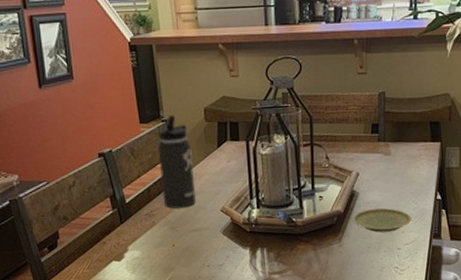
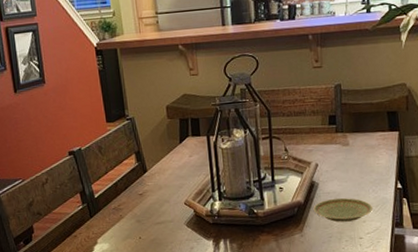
thermos bottle: present [157,115,196,209] -> none [123,113,160,203]

